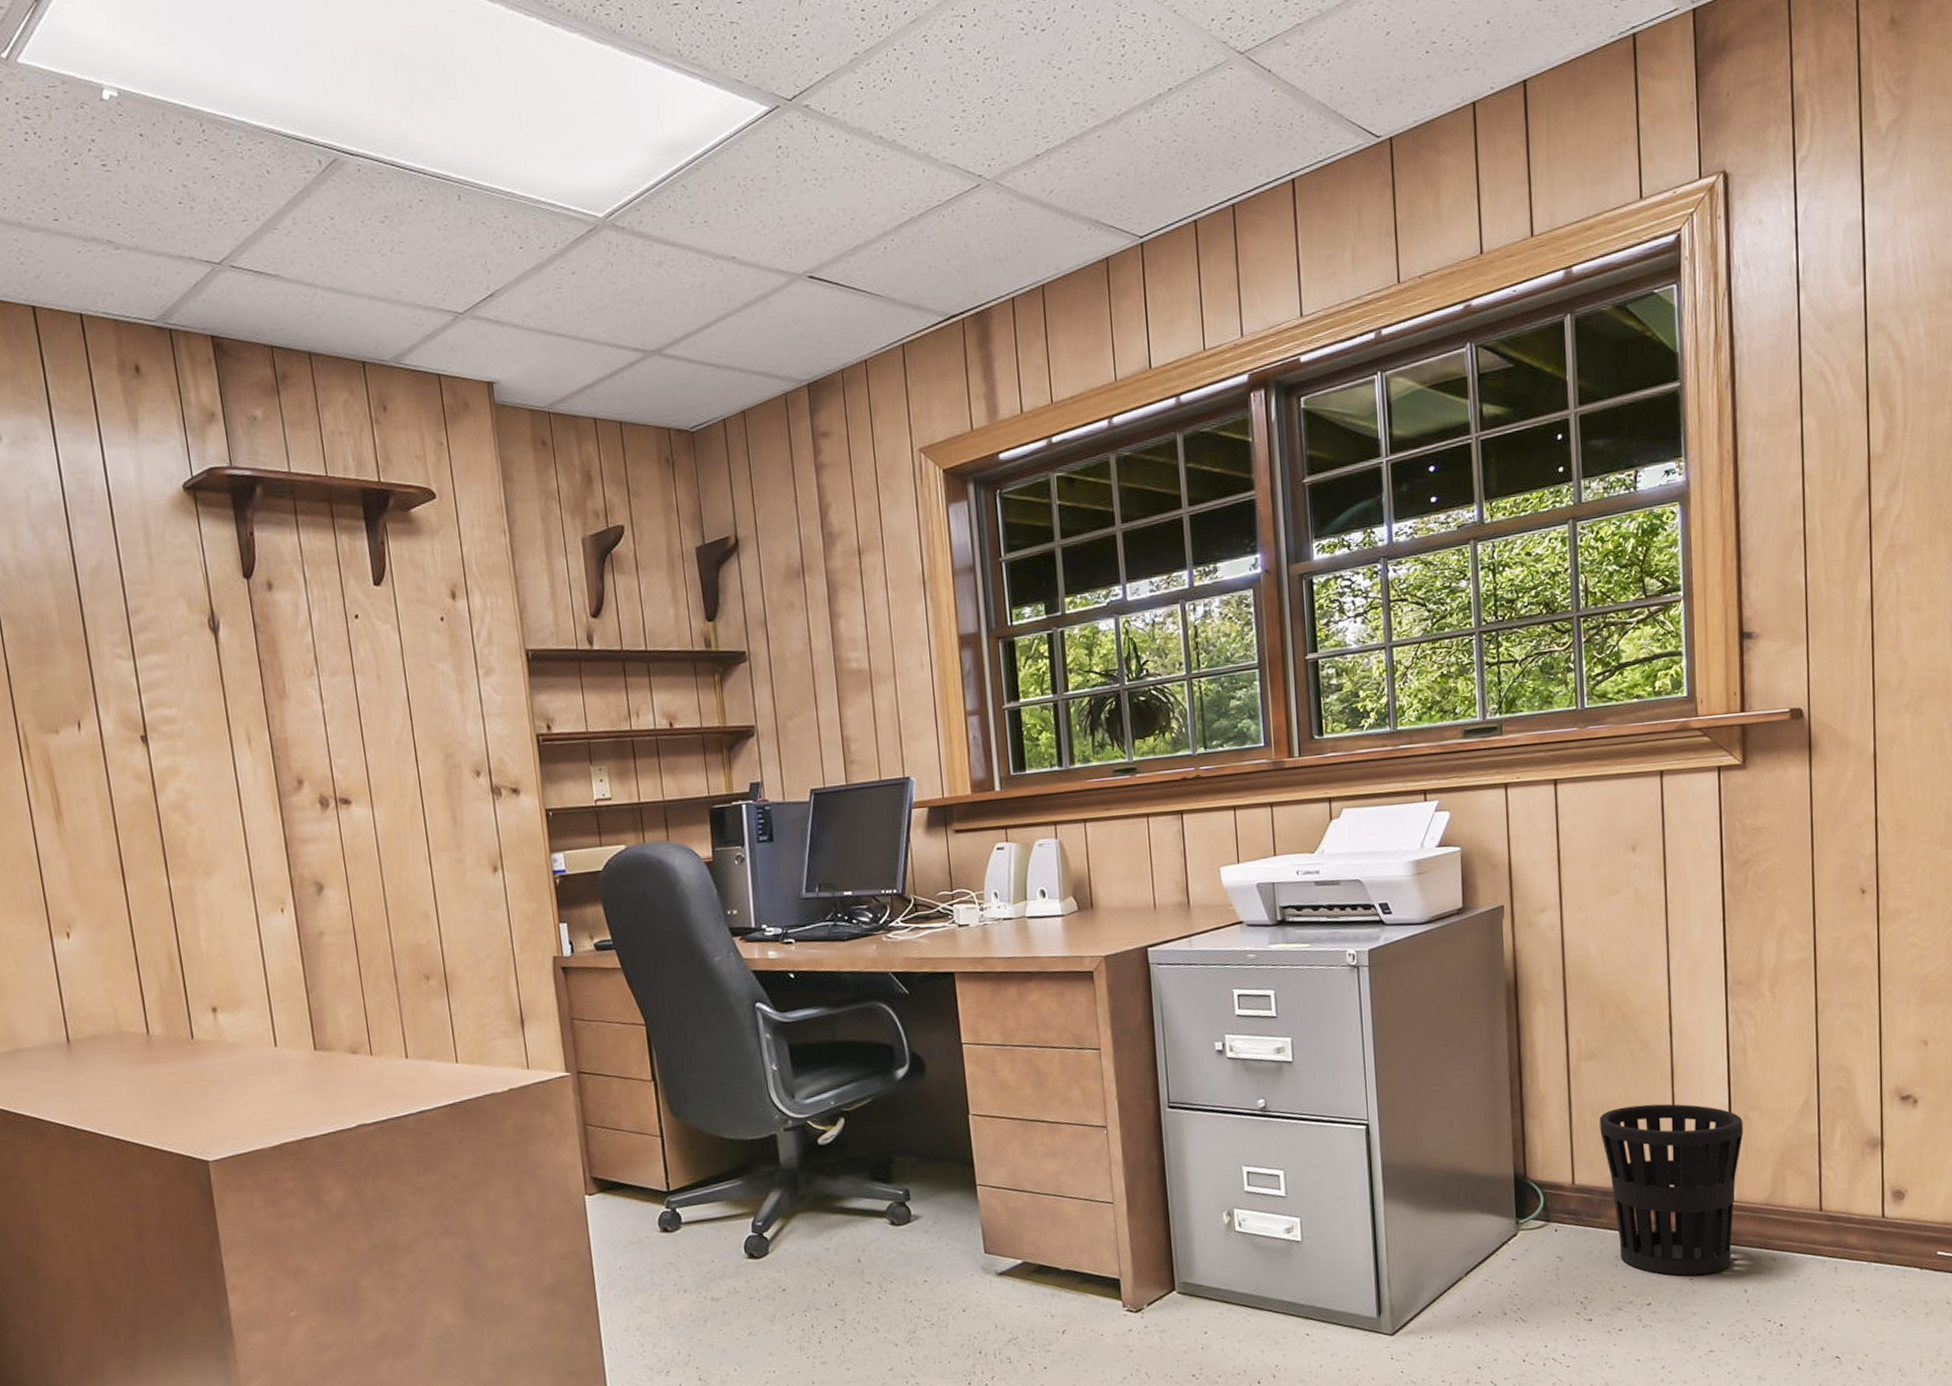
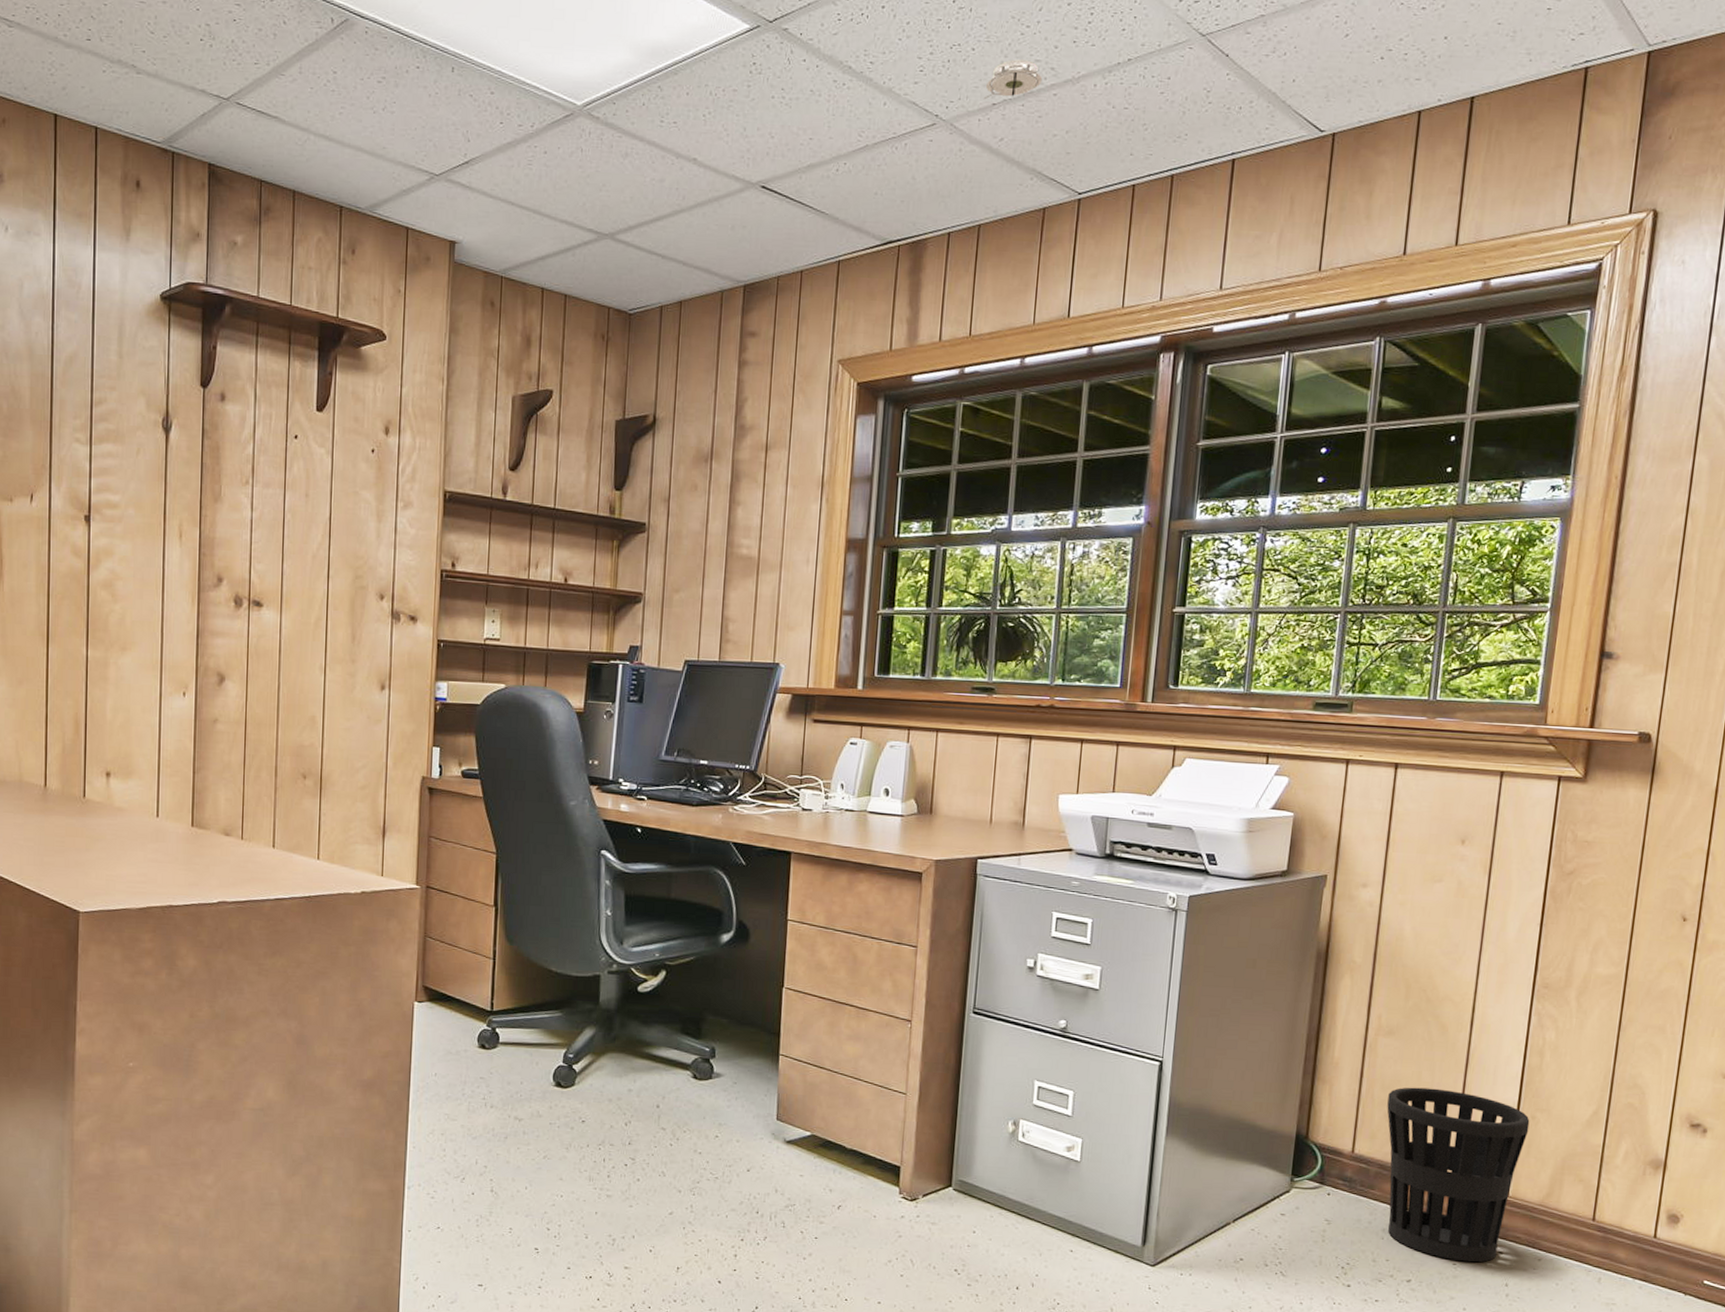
smoke detector: none [1025,104,1084,153] -> present [983,59,1043,100]

